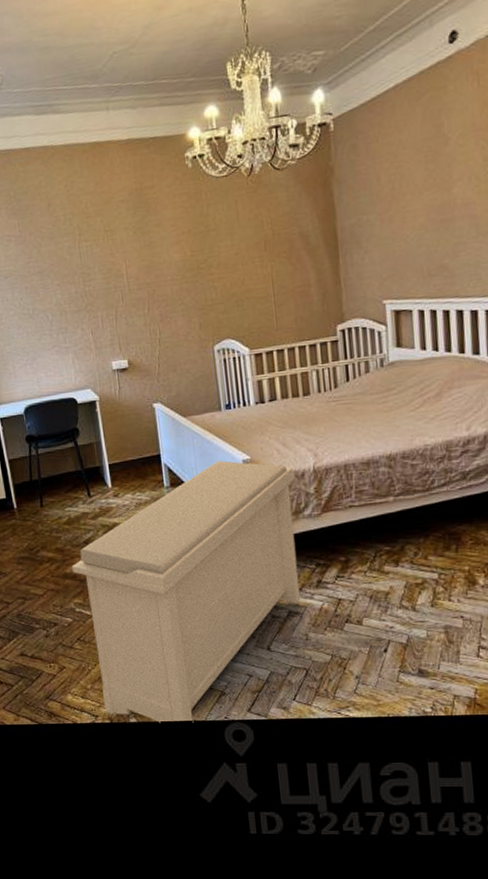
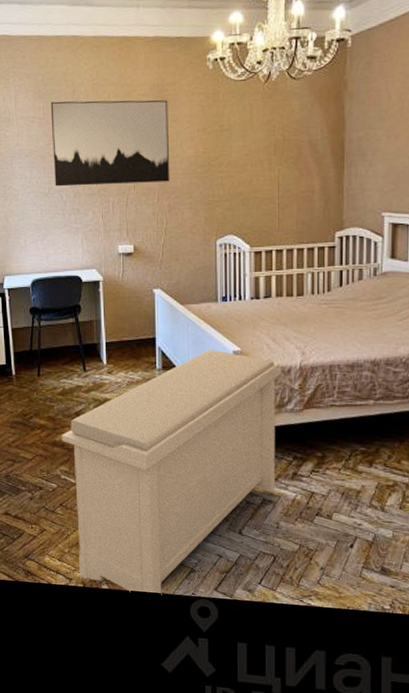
wall art: none [25,204,159,307] -> present [50,100,170,187]

